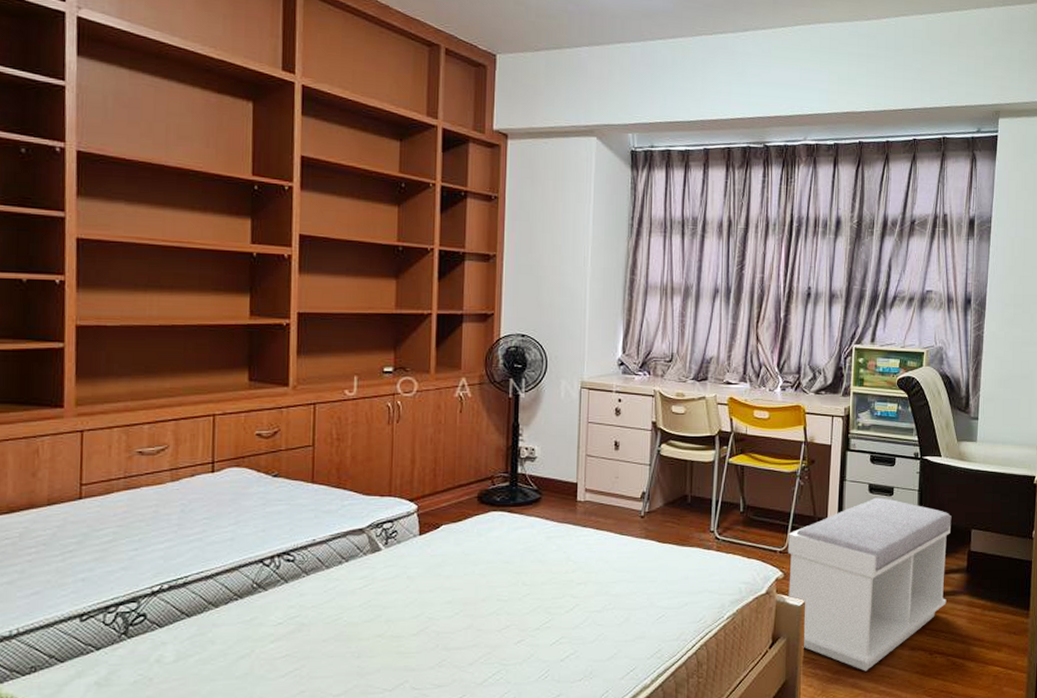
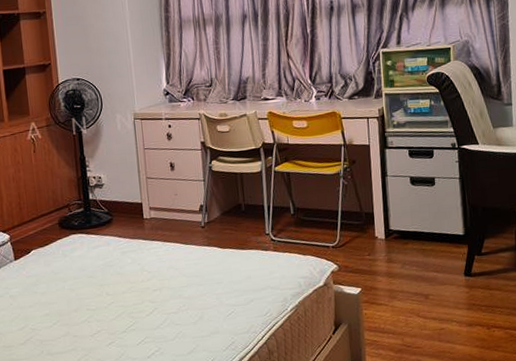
bench: present [787,497,952,671] -> none [339,188,499,349]

